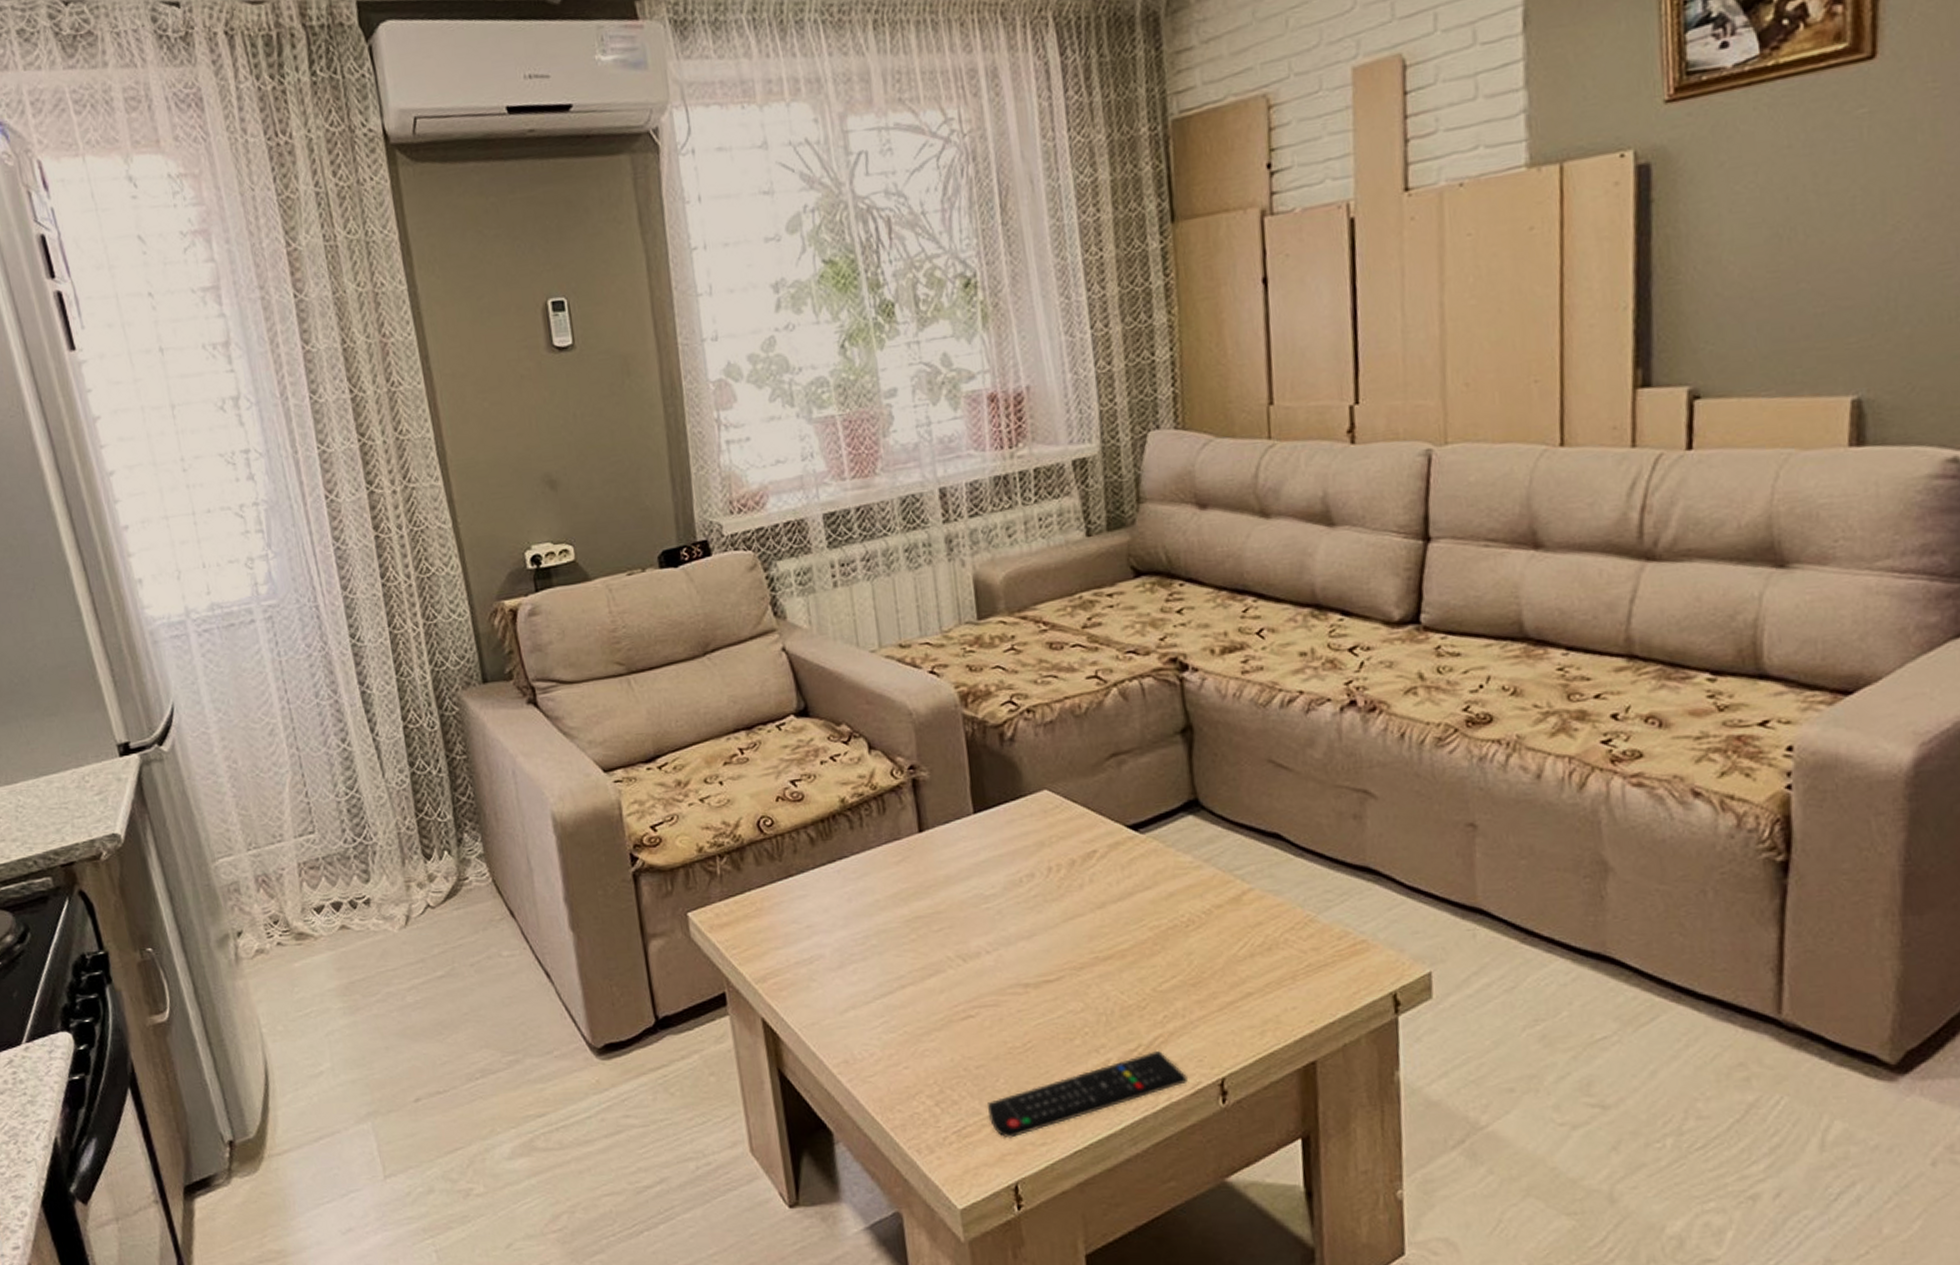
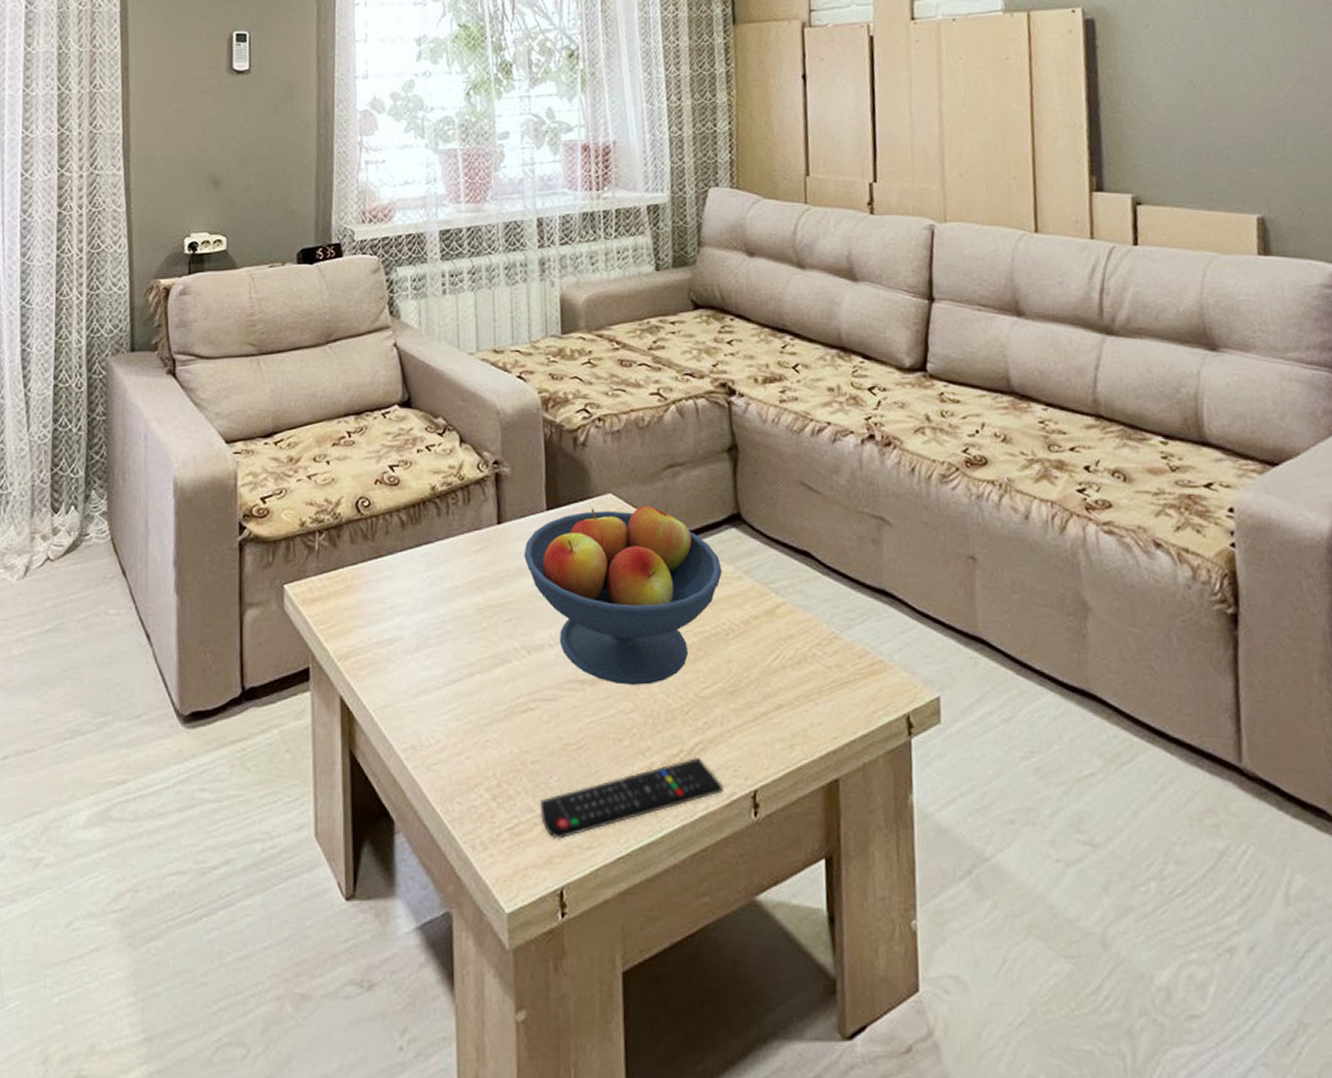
fruit bowl: none [951,795,1179,985] -> present [524,503,722,685]

